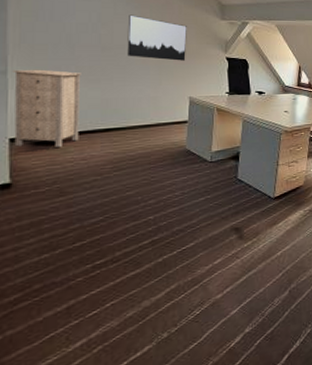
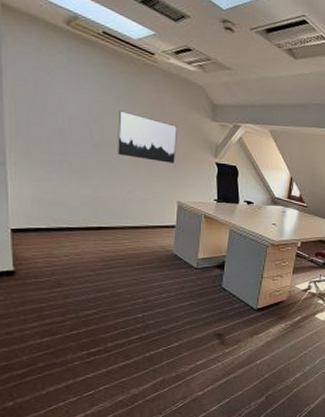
storage cabinet: present [13,69,81,147] -> none [11,161,74,241]

